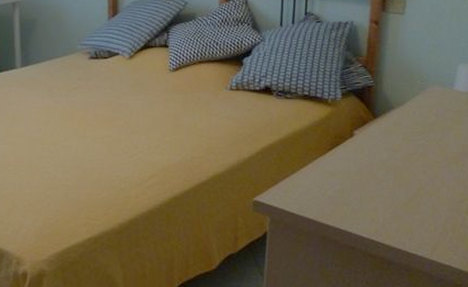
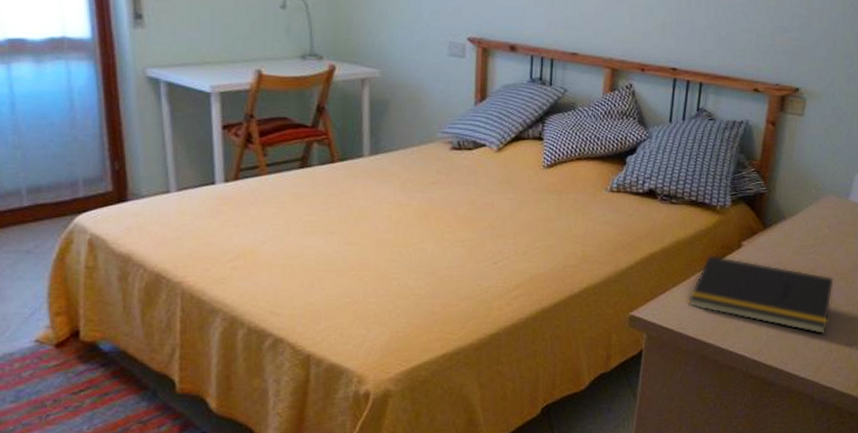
notepad: none [307,143,445,216] -> present [688,254,834,335]

